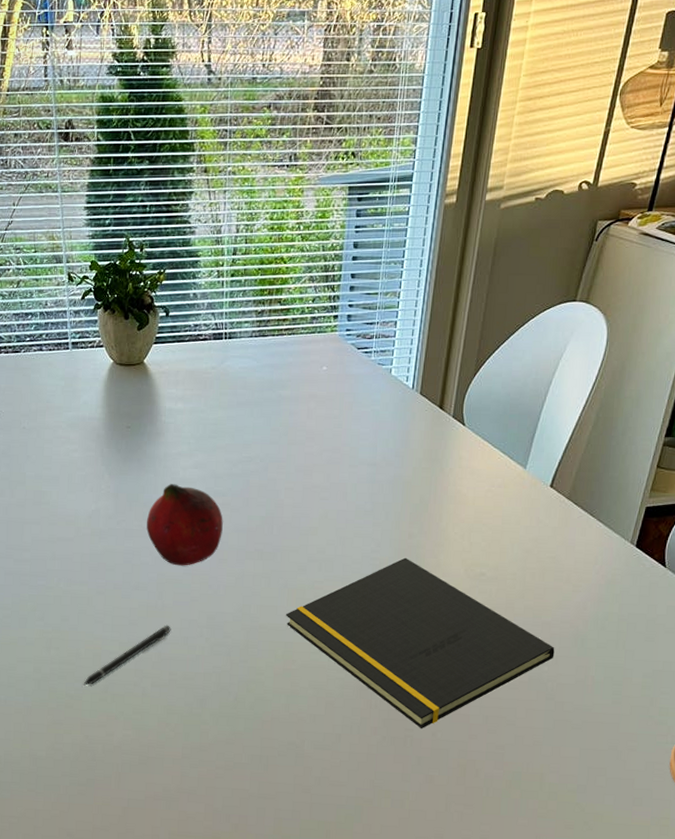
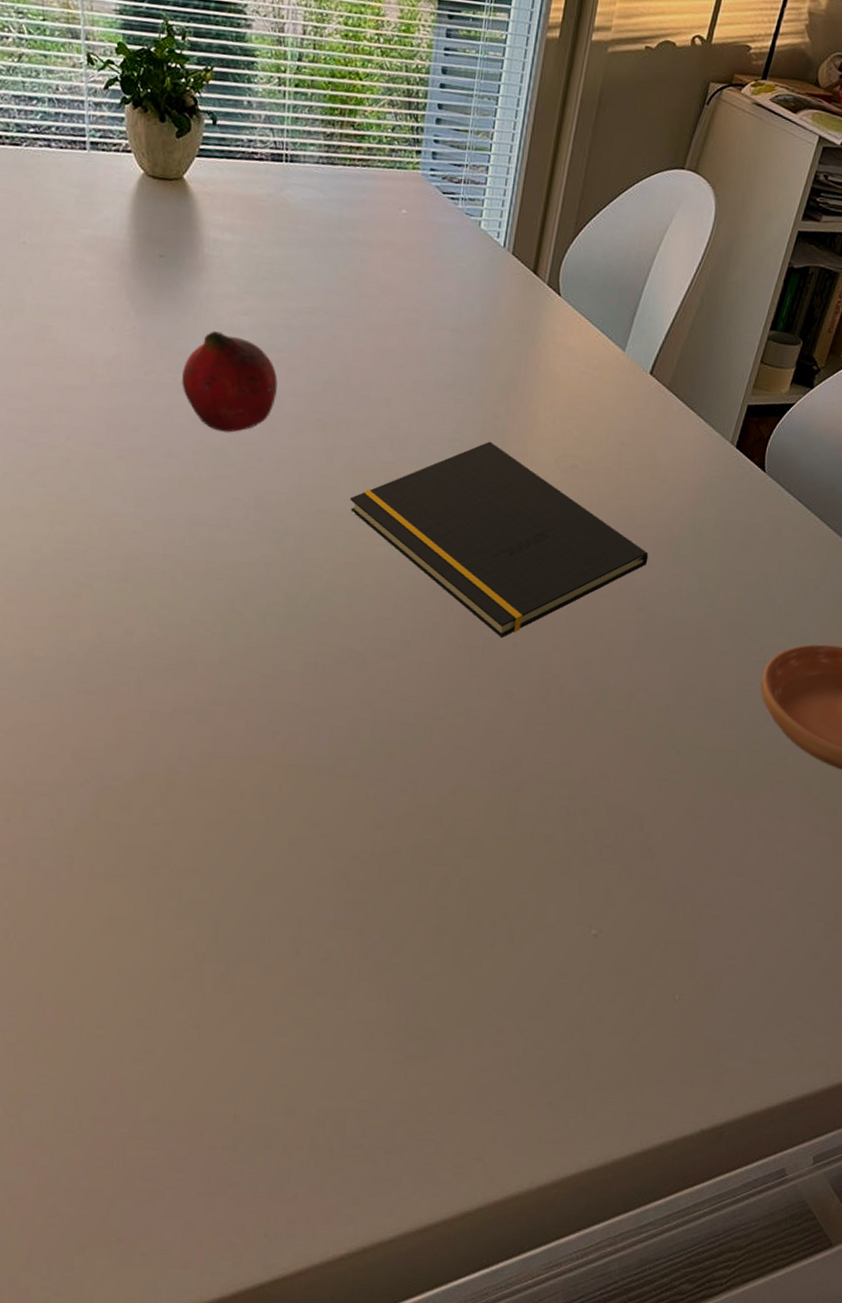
pen: present [83,625,171,686] -> none [96,502,210,571]

